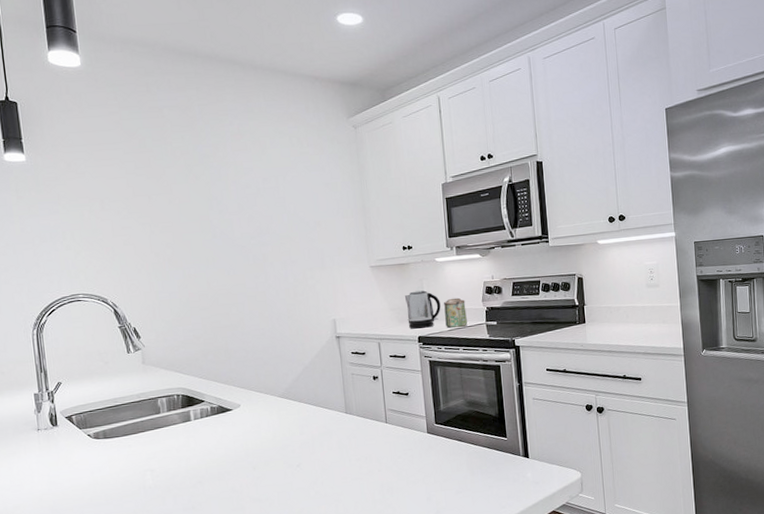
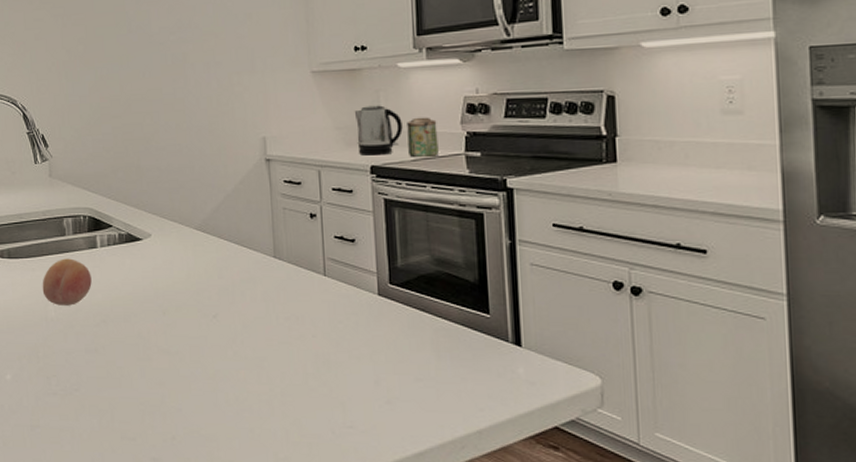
fruit: none [139,432,187,474] -> present [42,258,92,306]

